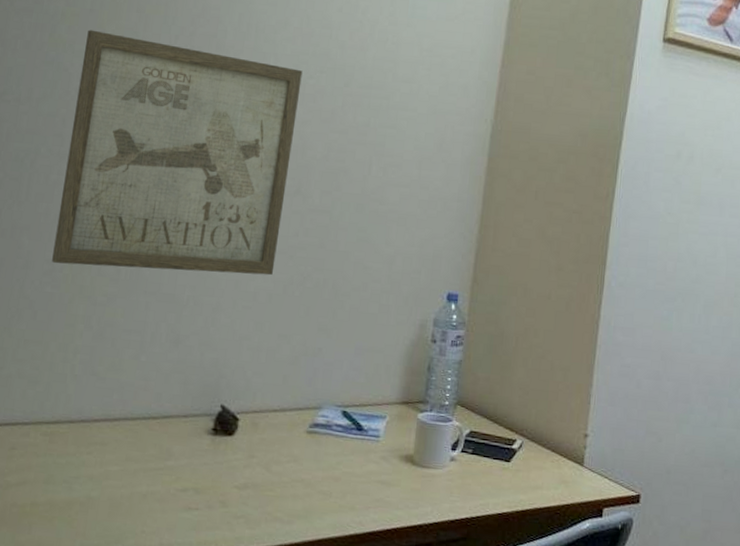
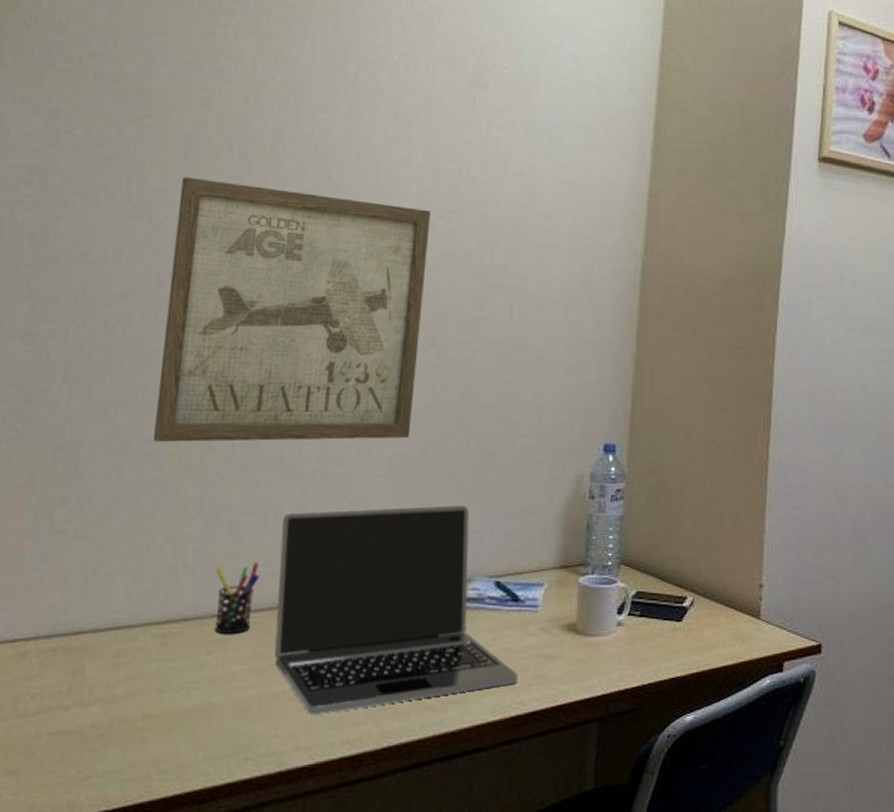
pen holder: none [95,376,137,438] -> present [214,562,260,634]
laptop: none [145,334,358,517] -> present [274,505,518,714]

